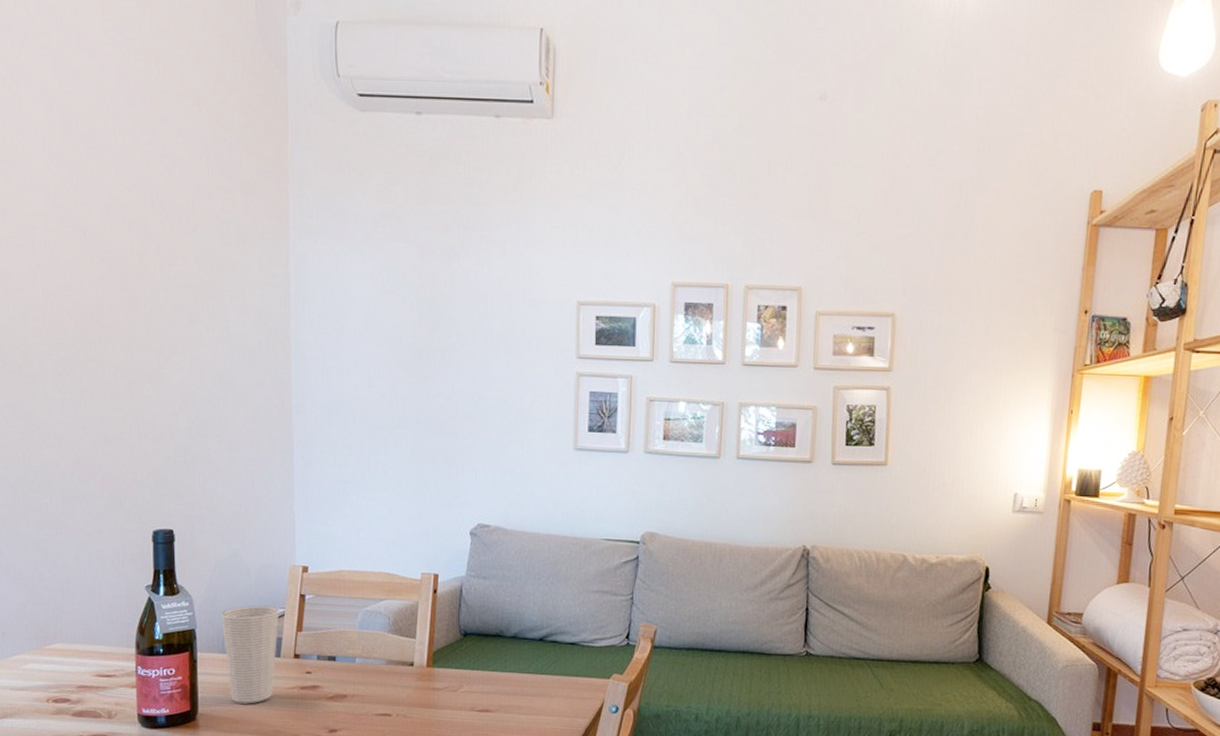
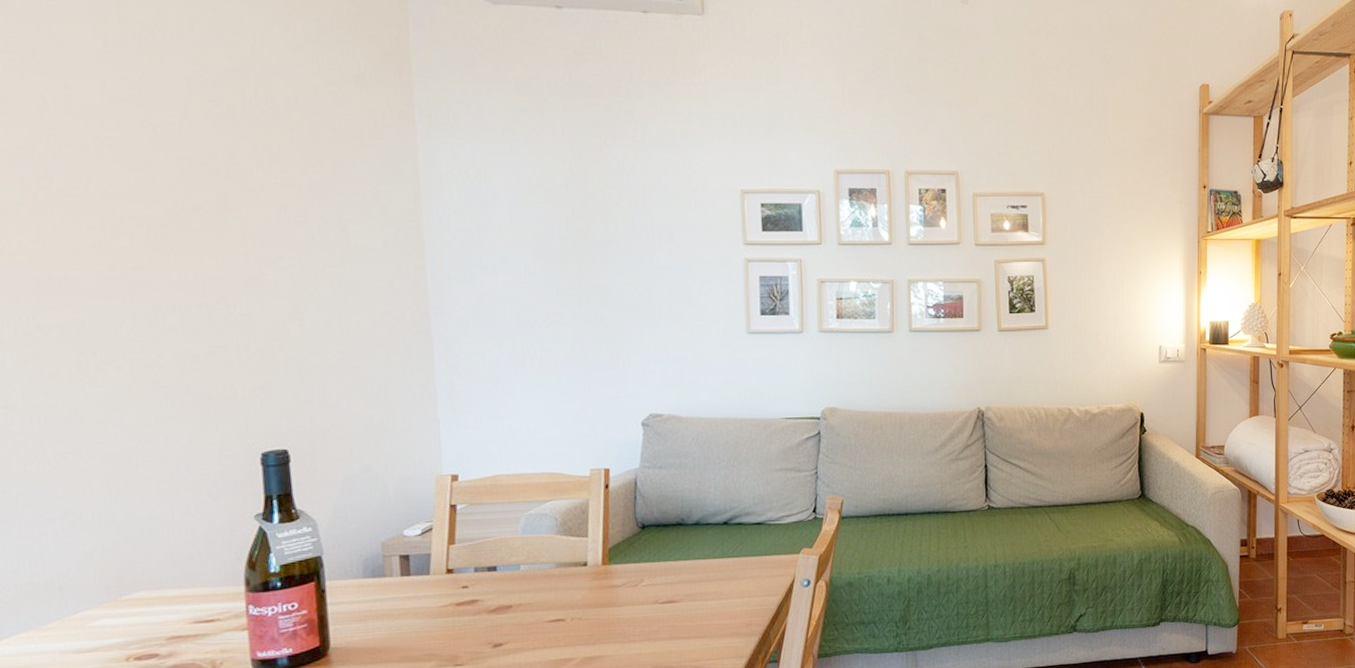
cup: present [221,605,279,704] -> none [354,521,426,631]

